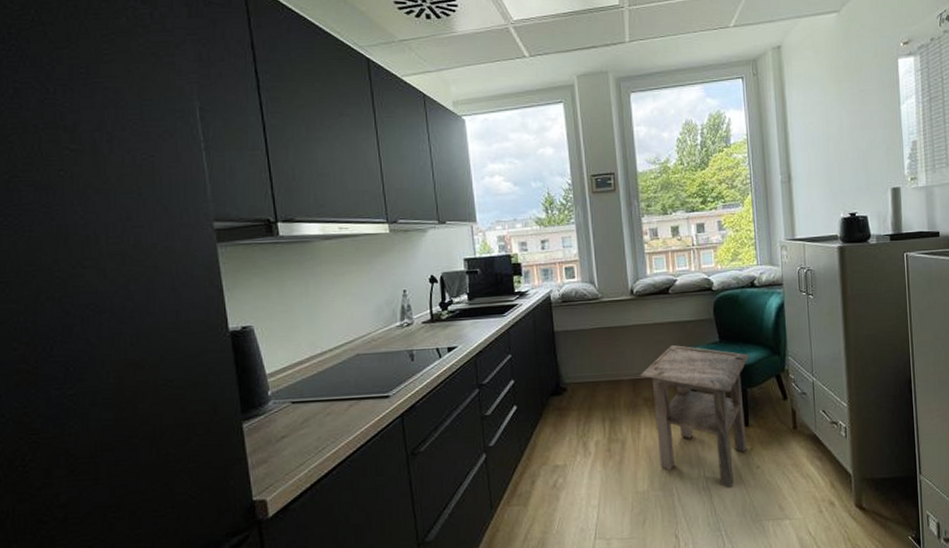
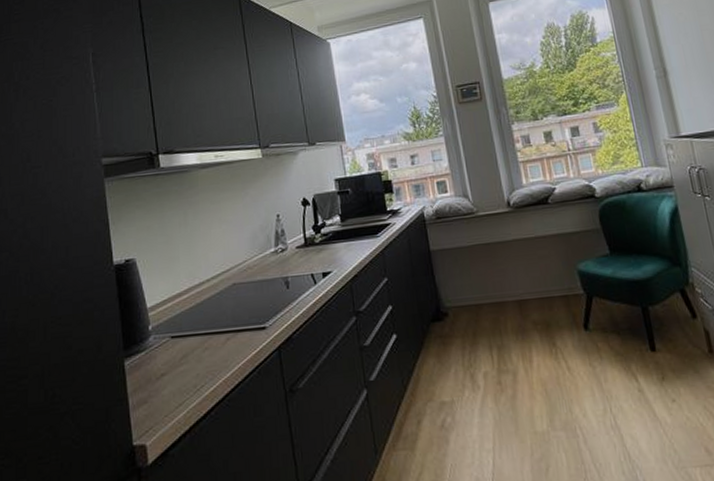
side table: present [640,344,750,488] -> none [526,259,657,427]

